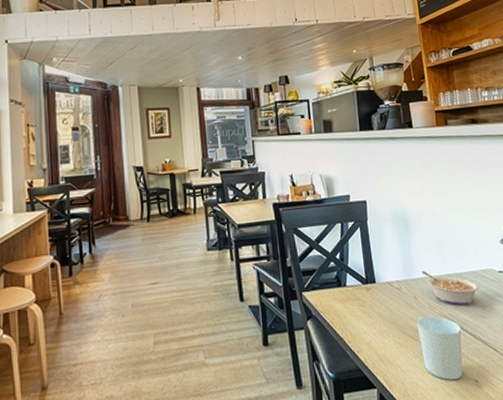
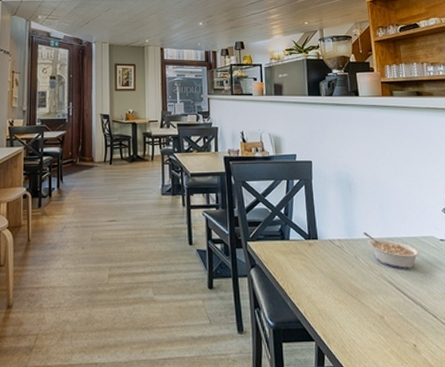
cup: present [416,315,463,381] -> none [356,276,402,342]

